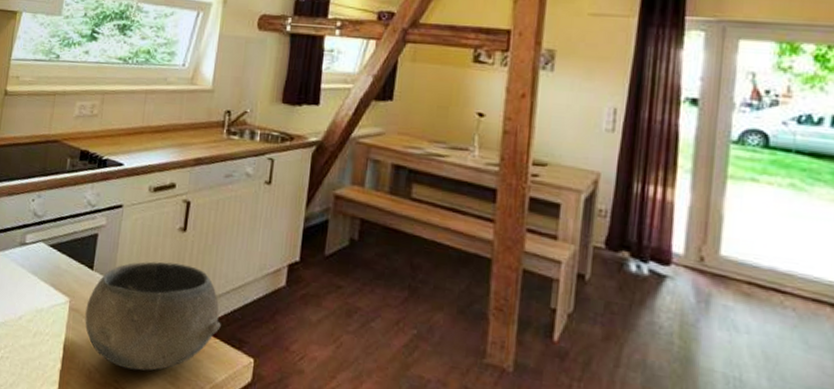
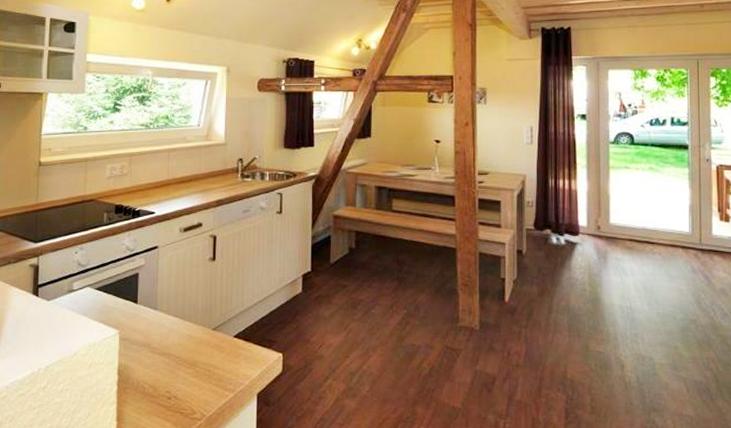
bowl: present [85,261,221,371] -> none [135,288,253,380]

